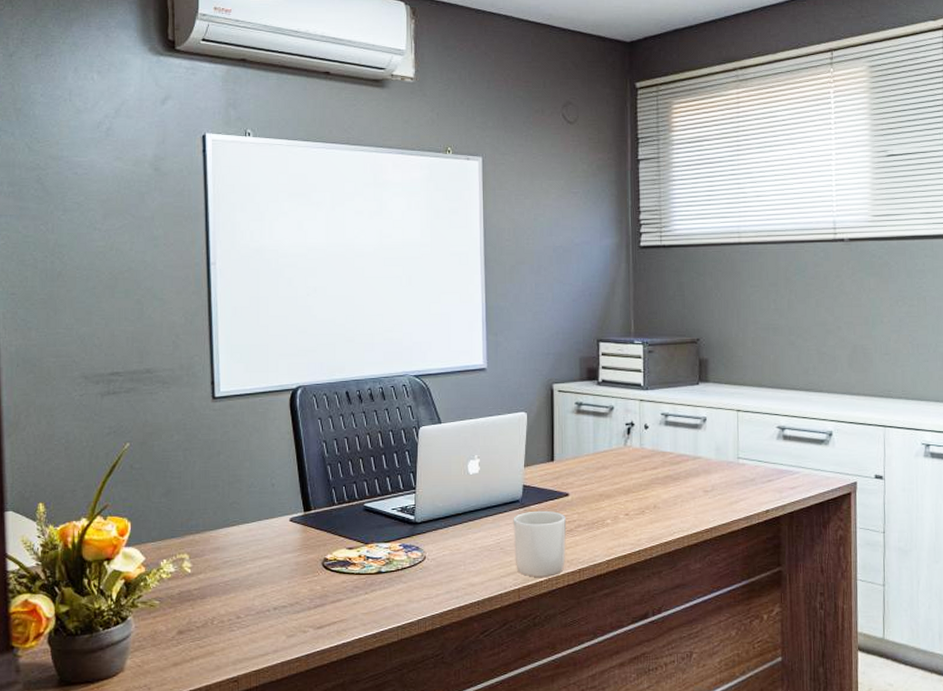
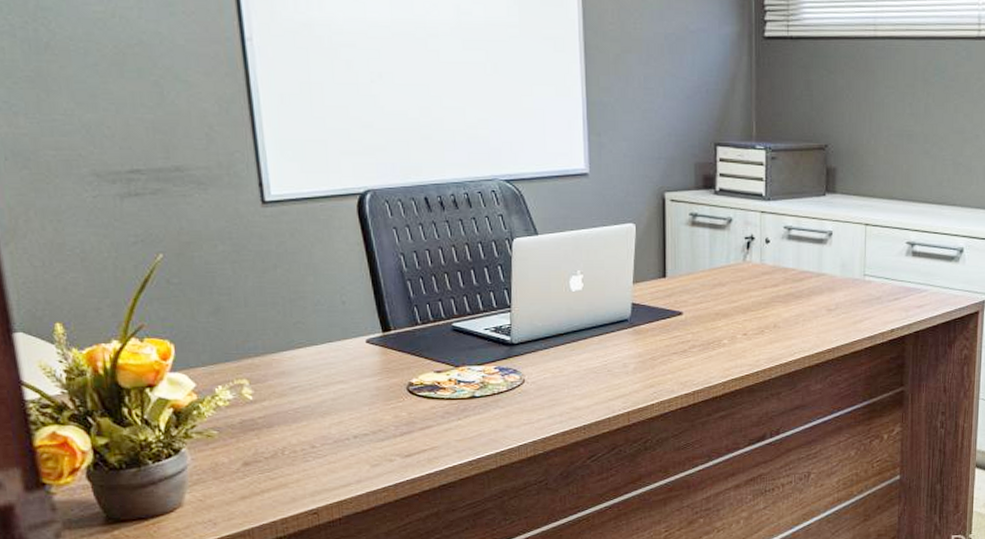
mug: present [513,510,567,577] -> none [621,330,680,400]

